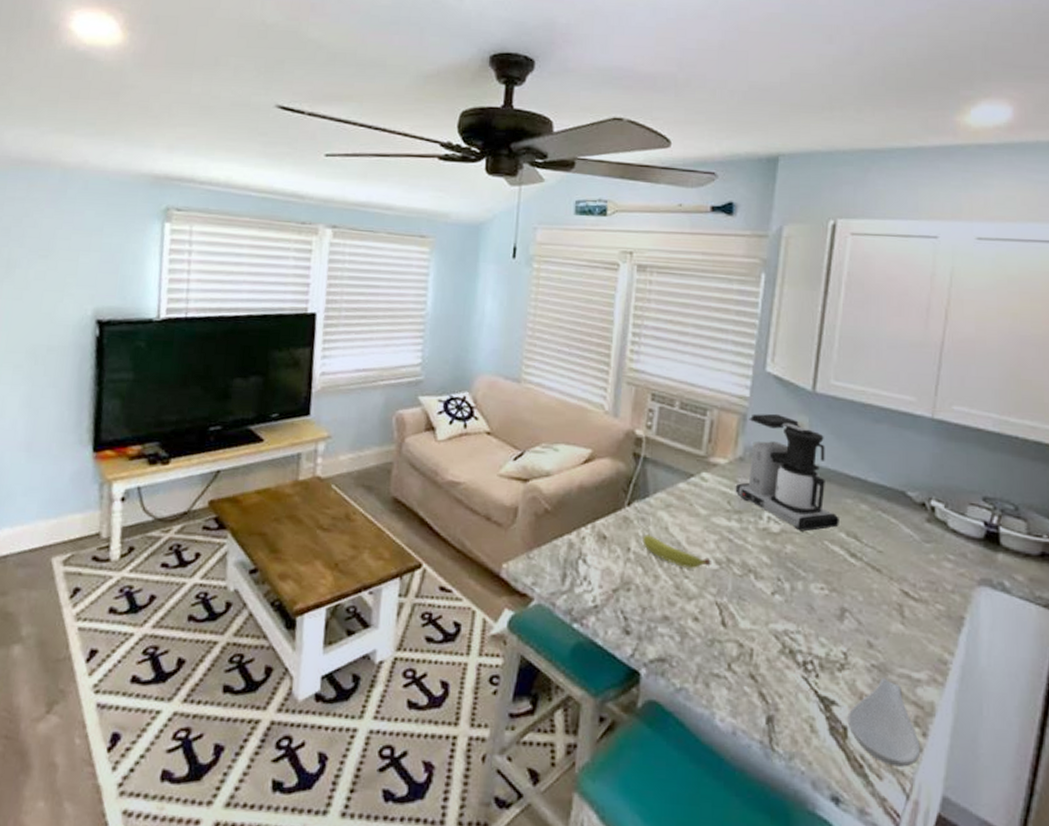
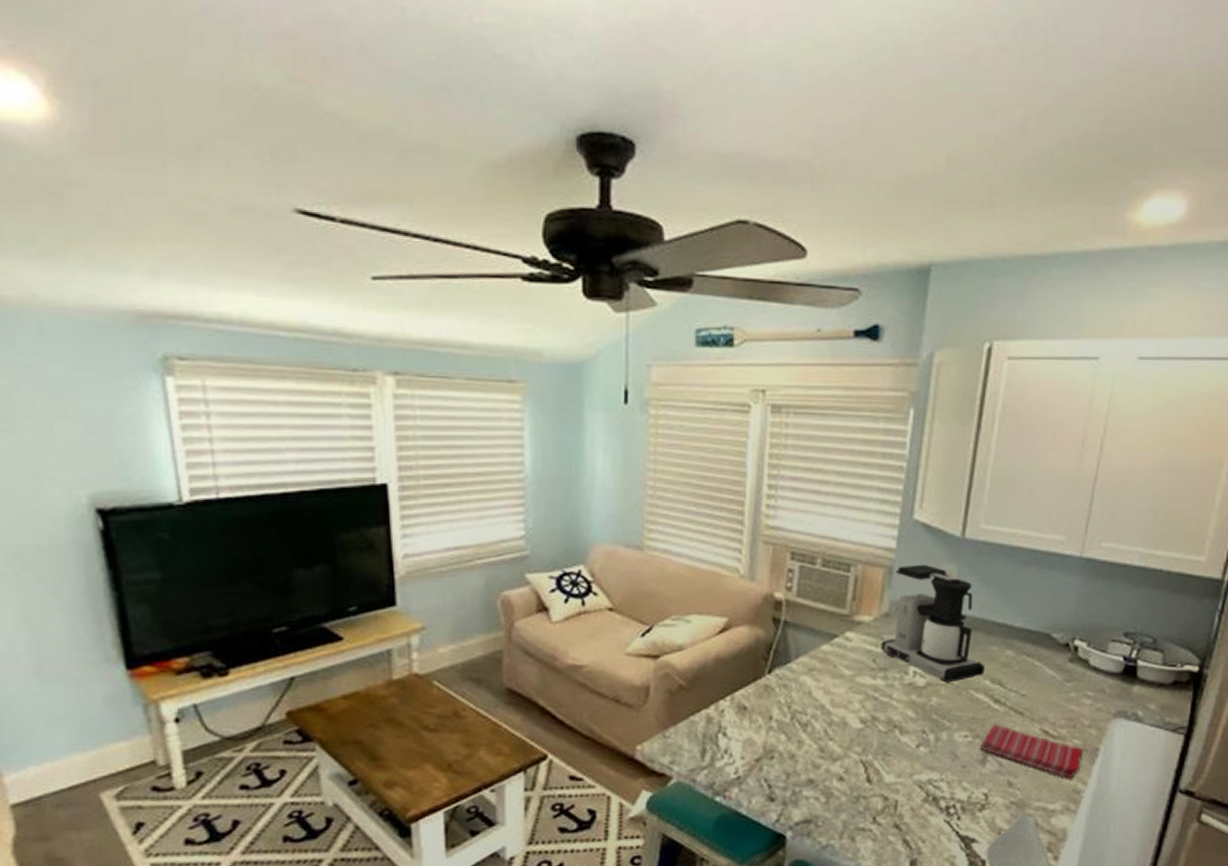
fruit: present [642,534,711,568] -> none [785,701,856,730]
dish towel: none [836,579,947,647] -> present [979,724,1083,779]

